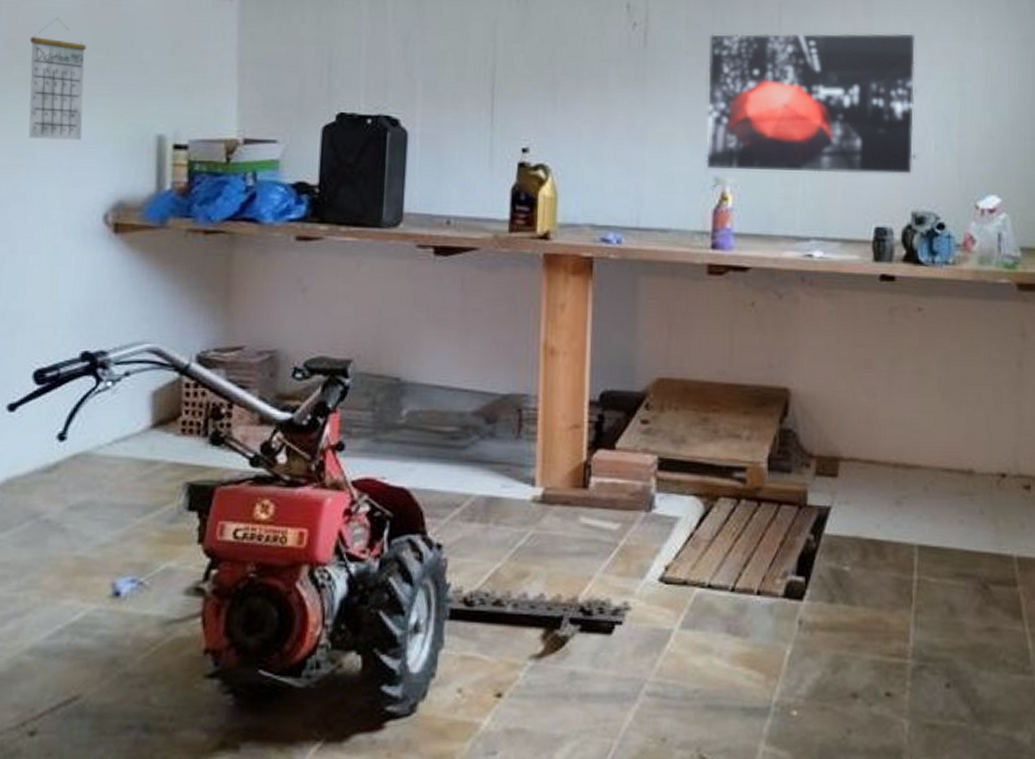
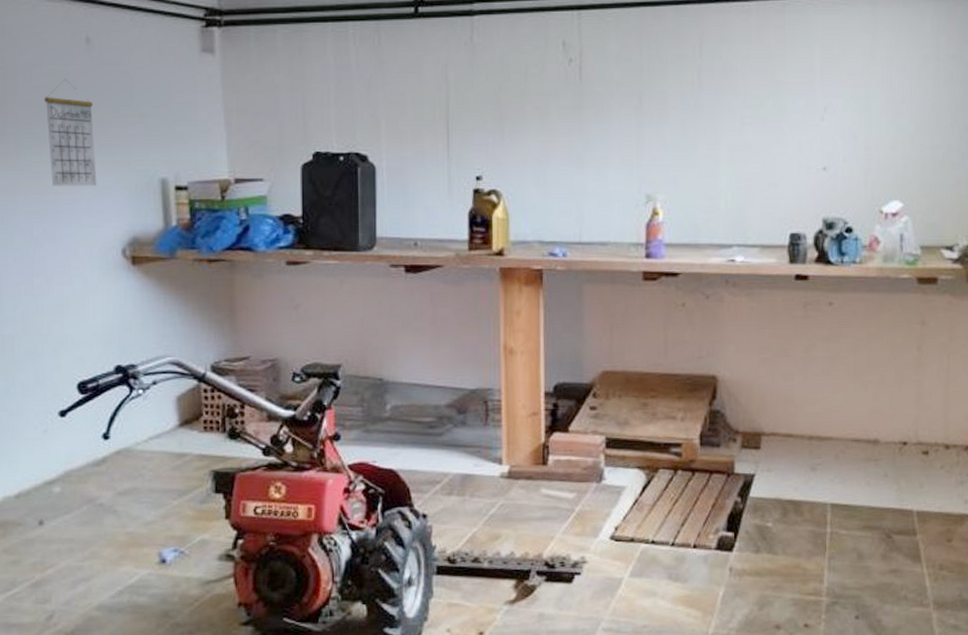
wall art: present [706,33,915,174] -> none [638,57,825,188]

